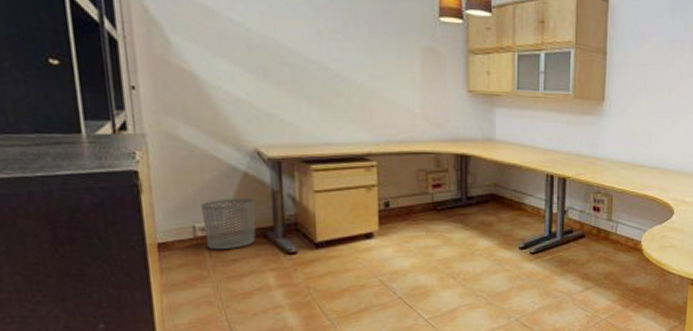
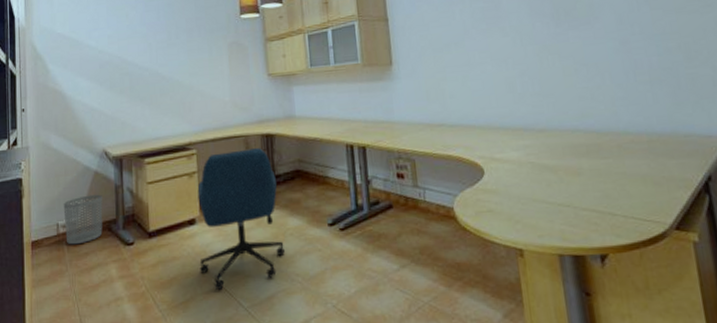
office chair: none [376,167,473,303] -> present [197,148,286,291]

